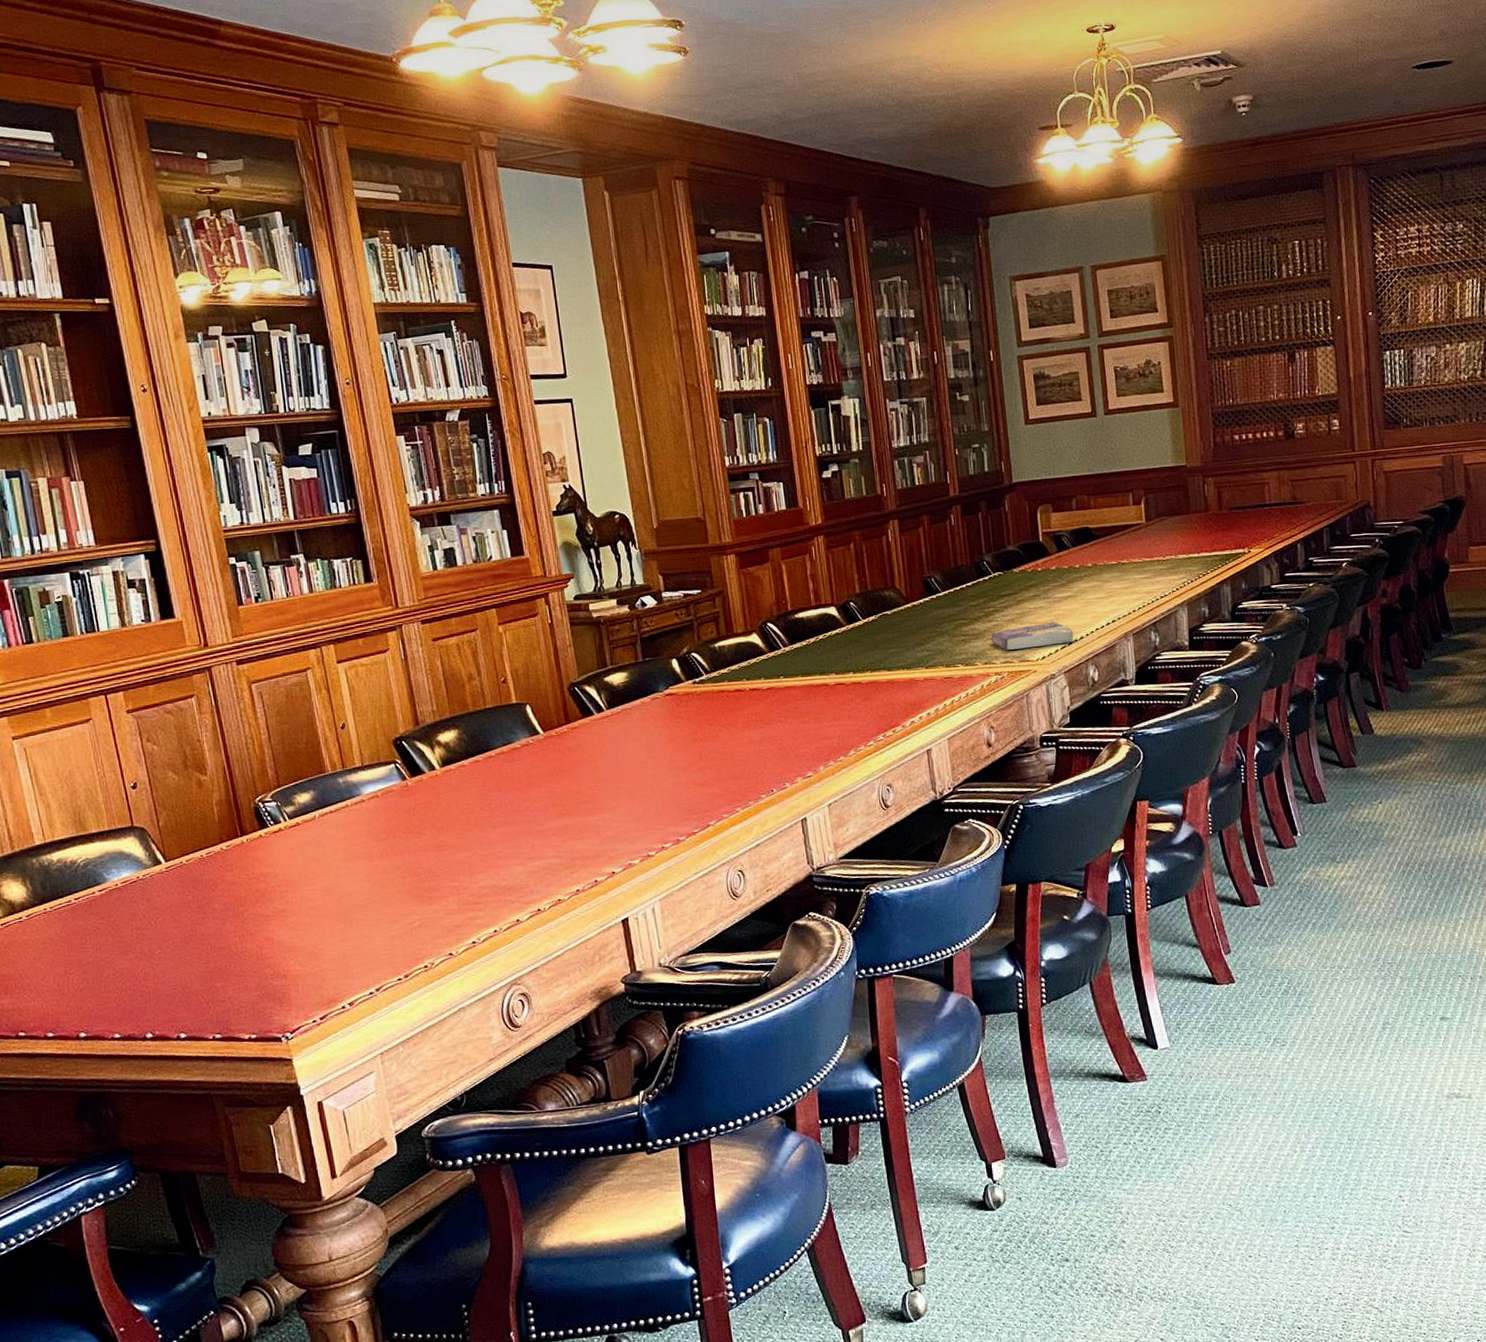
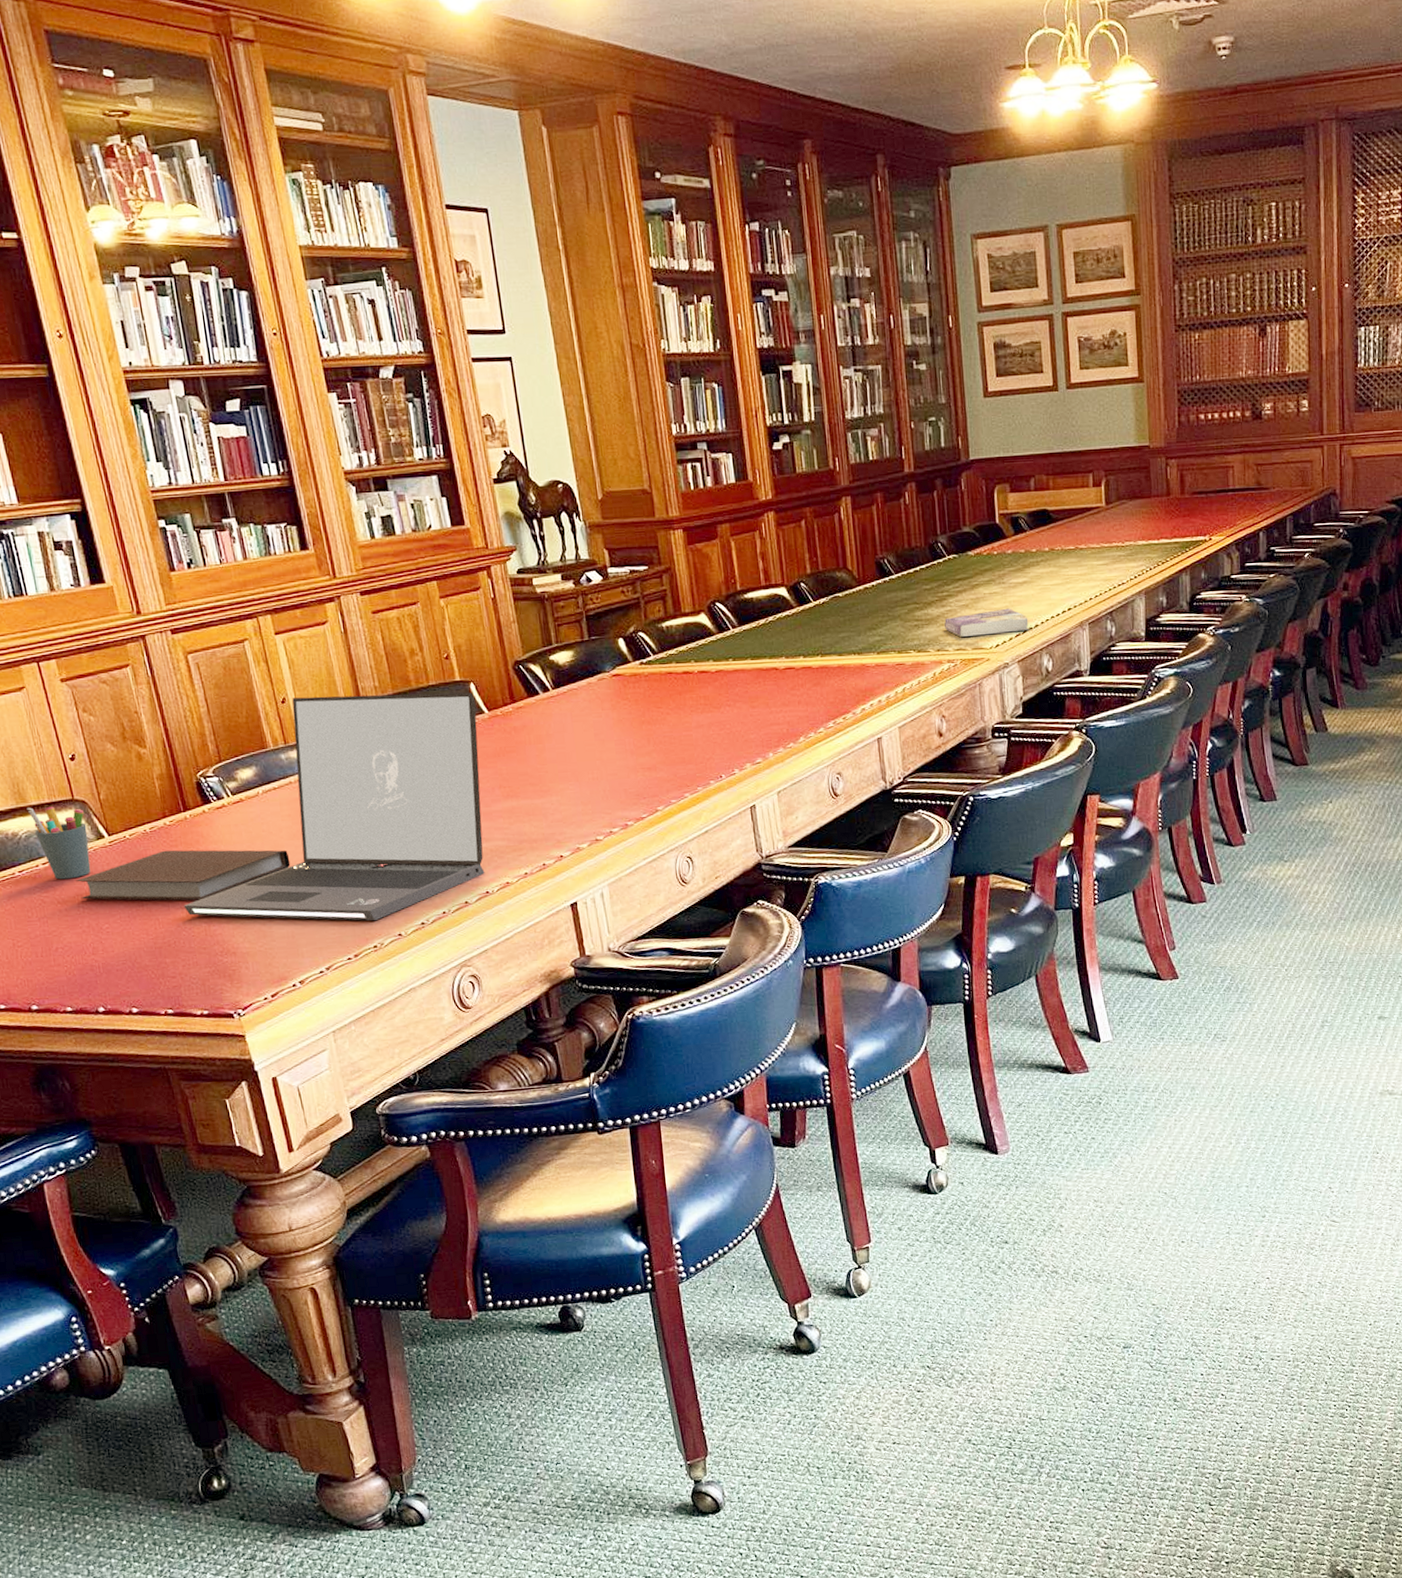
pen holder: none [86,834,147,906] -> present [27,807,91,880]
notebook: none [131,872,344,926] -> present [76,849,291,901]
laptop: none [236,714,537,941] -> present [183,692,485,921]

